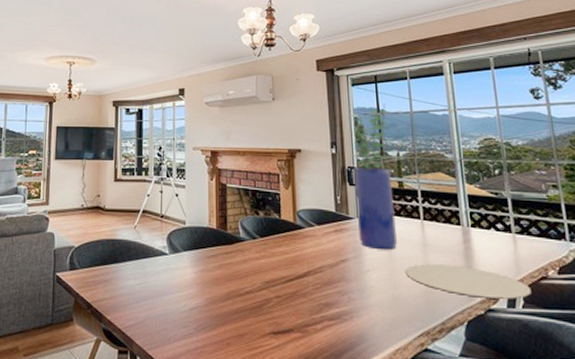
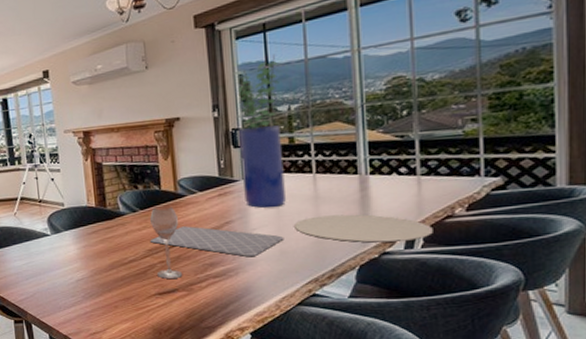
placemat: none [267,260,396,301] -> present [149,226,284,257]
wineglass: none [269,236,299,318] -> present [150,206,183,280]

